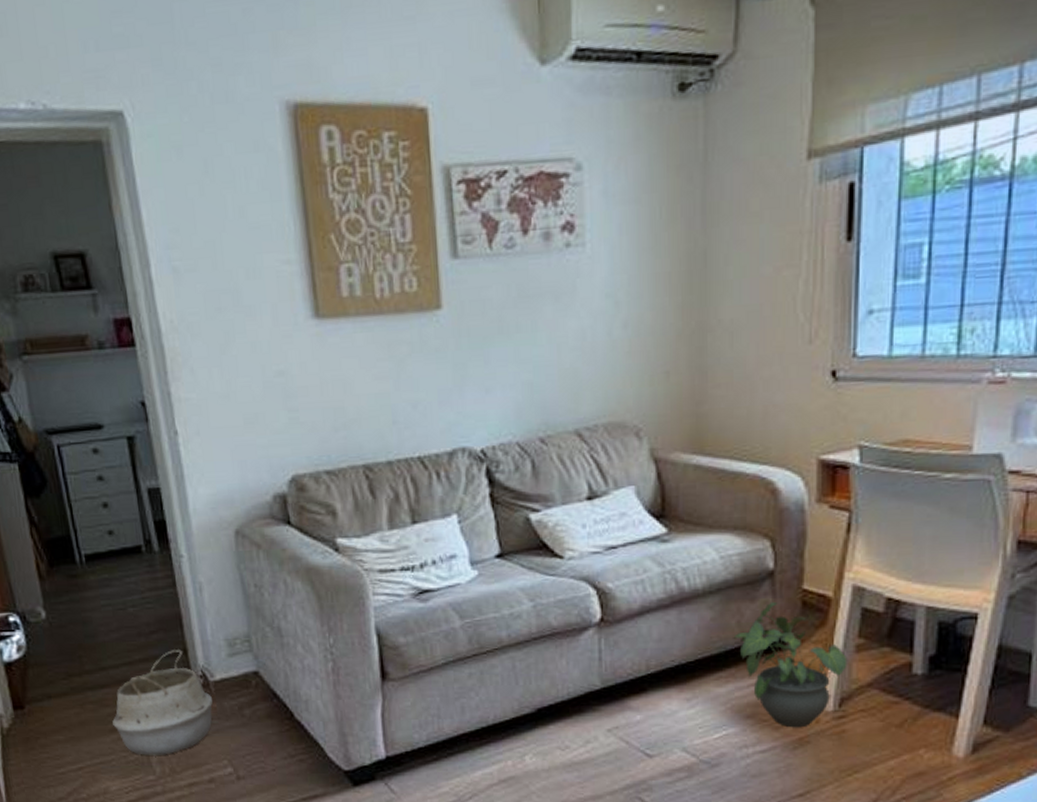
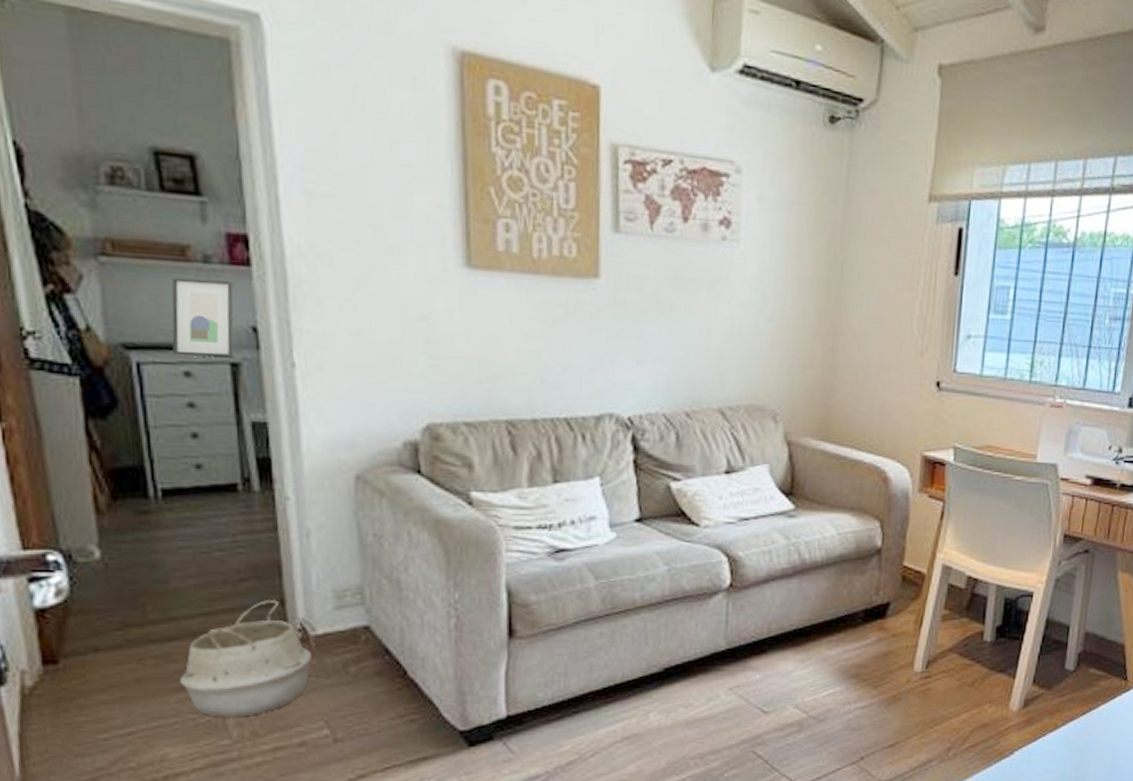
picture frame: none [76,361,128,435] -> present [171,277,235,358]
potted plant: present [733,601,848,728] -> none [844,575,935,687]

